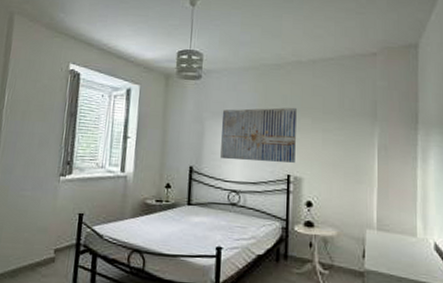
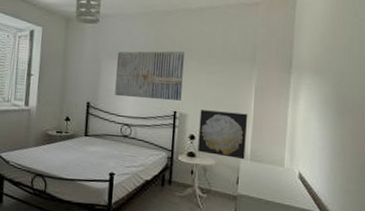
wall art: none [316,172,372,229] -> present [198,110,248,160]

